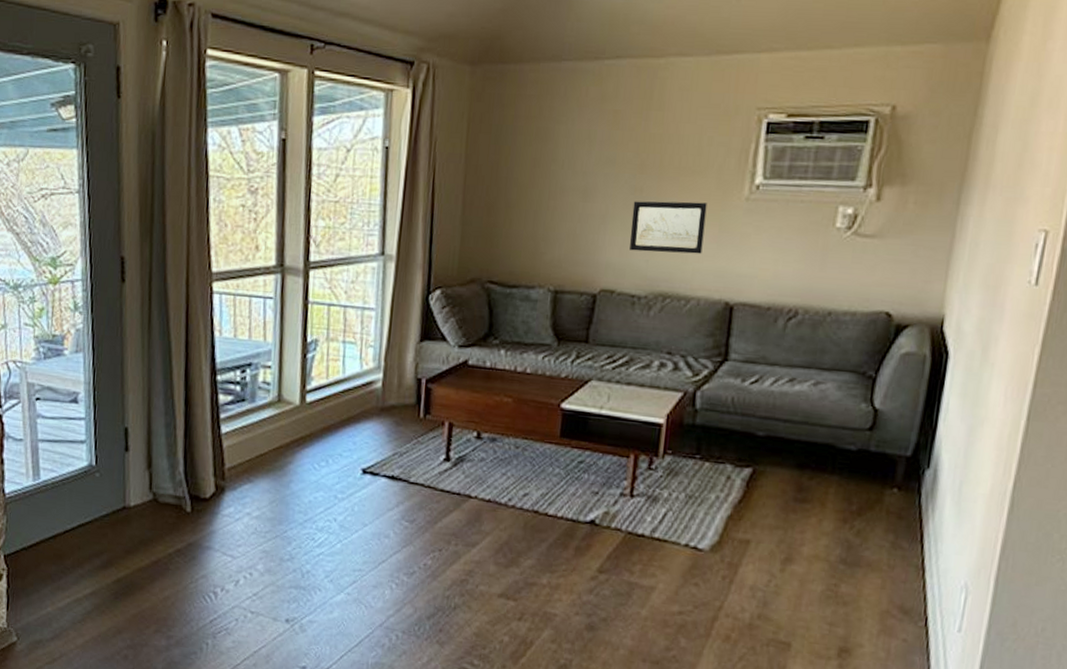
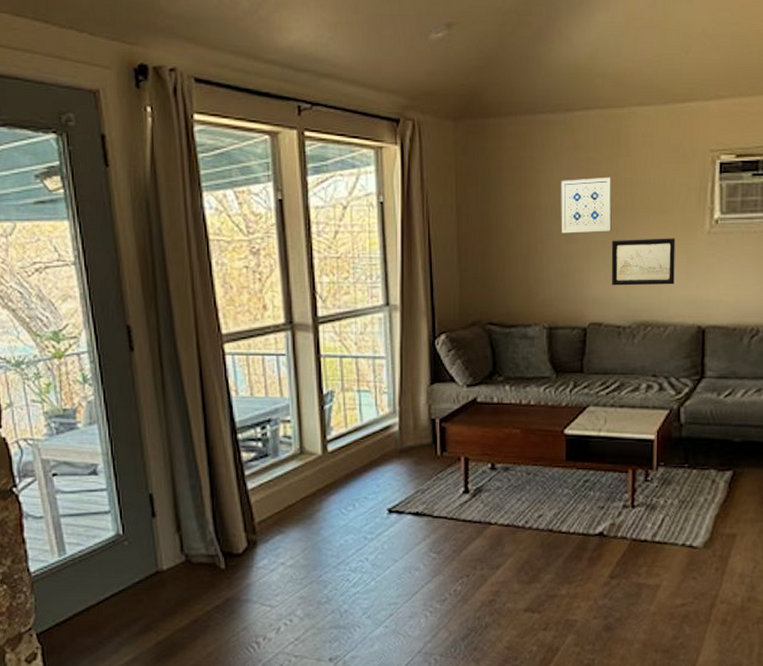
wall art: none [578,132,640,192] -> present [561,177,612,234]

